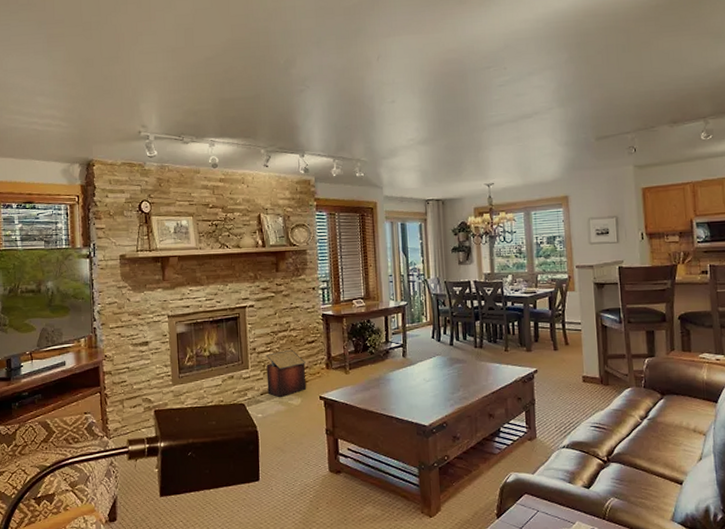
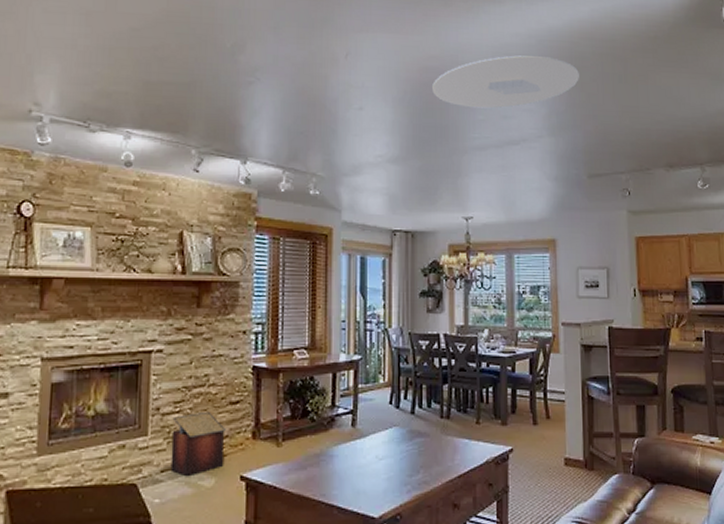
ceiling light: none [452,37,585,91] -> present [432,55,579,109]

